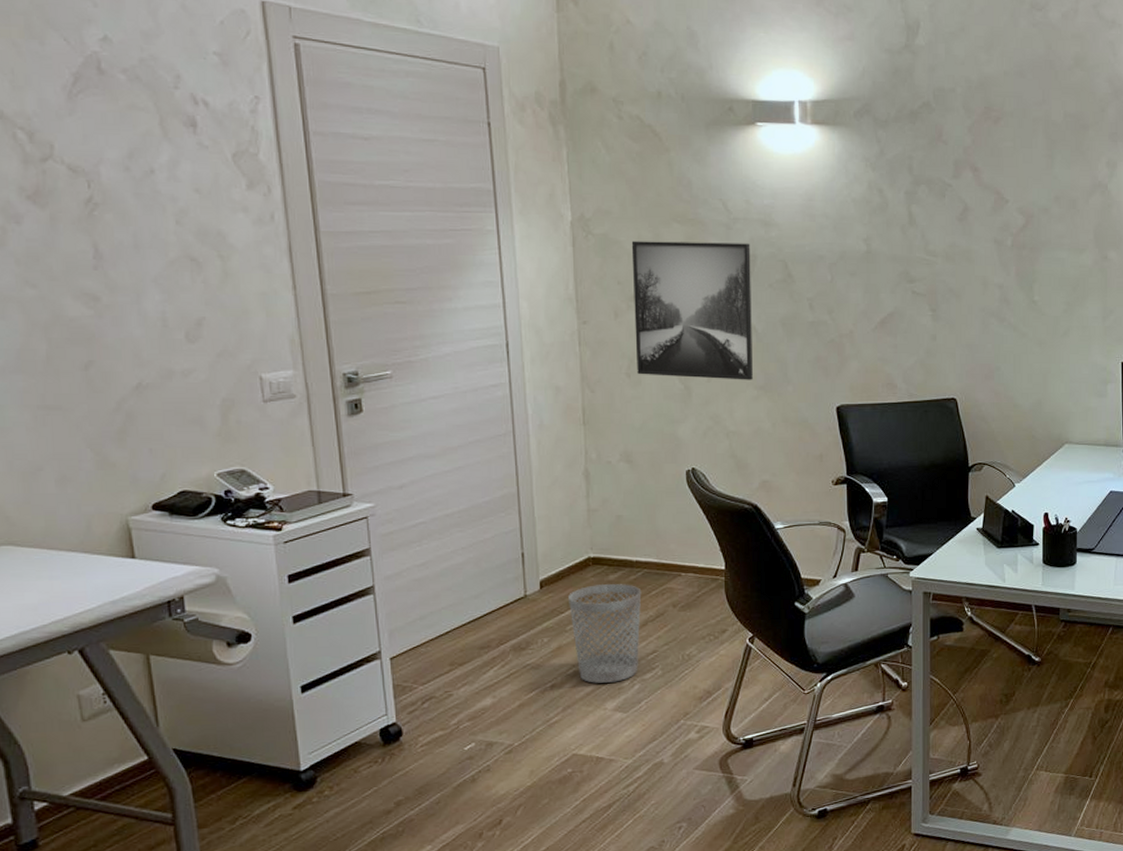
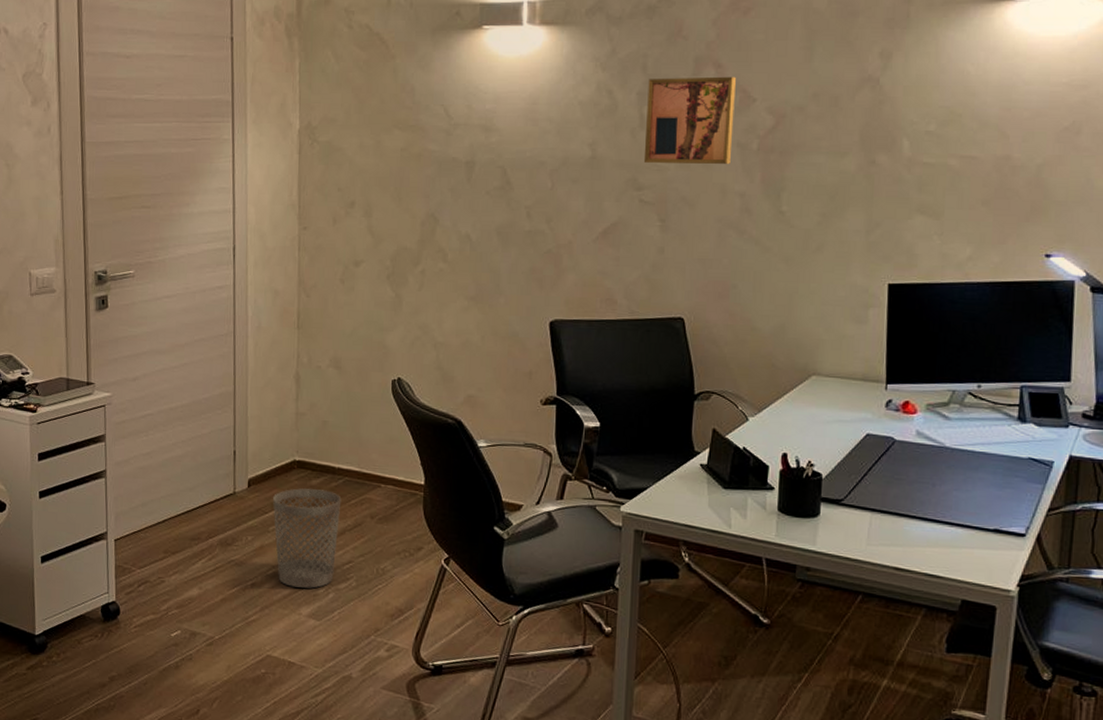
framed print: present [631,241,753,380] -> none [351,148,470,290]
wall art: none [914,179,990,259] -> present [643,76,736,164]

